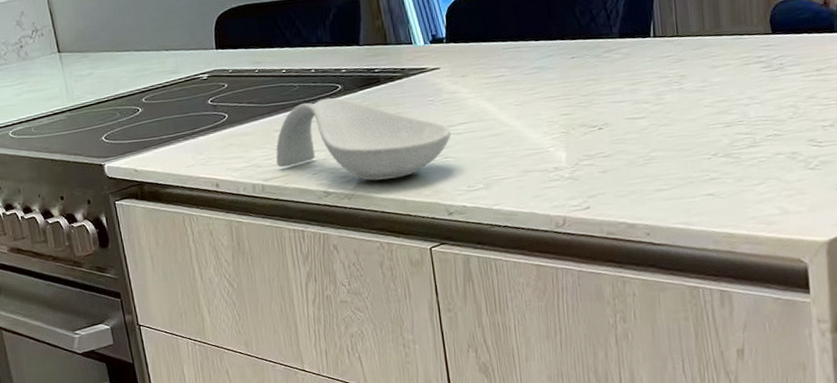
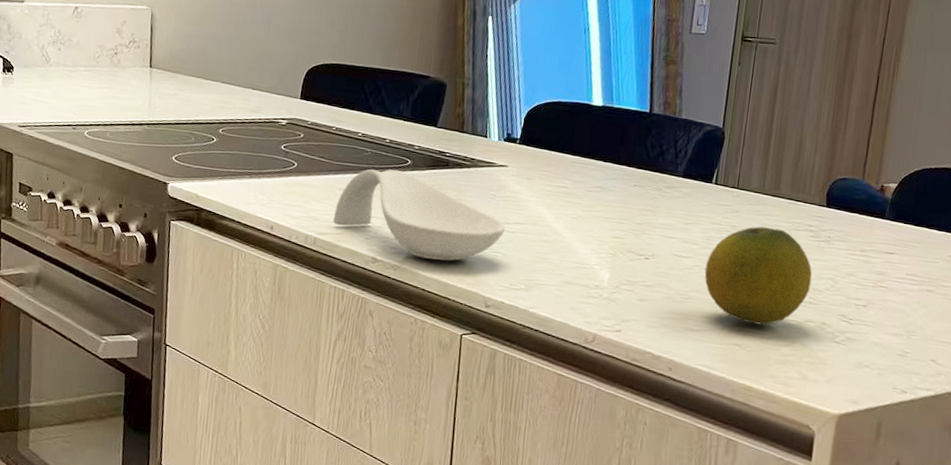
fruit: none [661,67,773,170] -> present [704,226,813,325]

